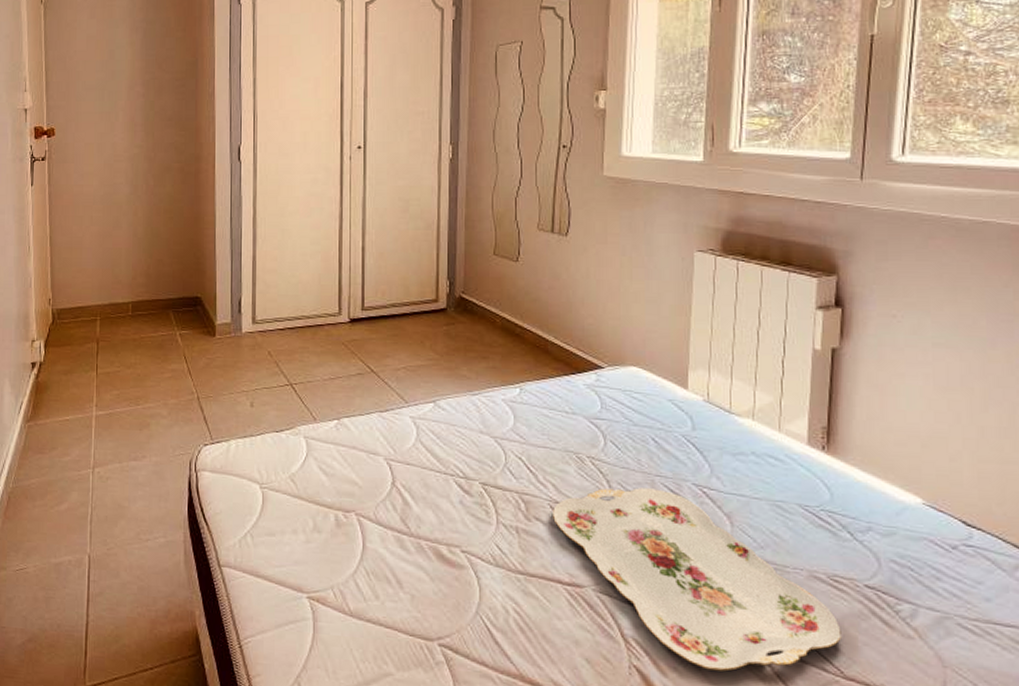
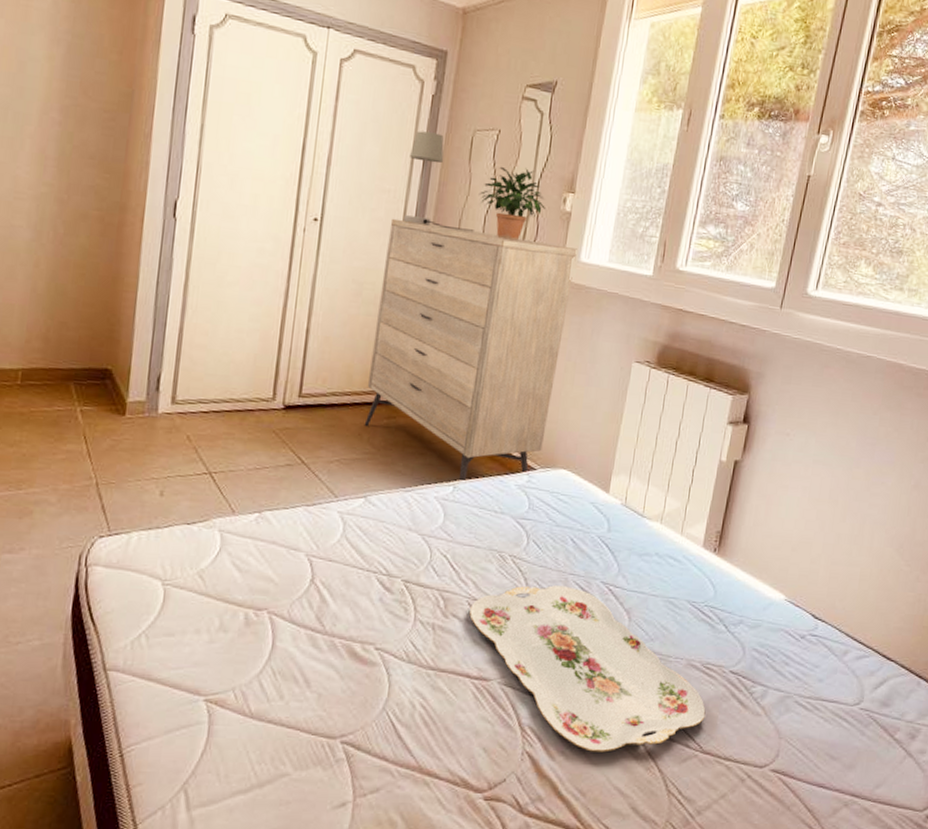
dresser: none [423,137,617,383] -> present [364,218,577,482]
table lamp: none [439,54,509,141] -> present [404,131,474,233]
potted plant: none [509,73,579,144] -> present [478,166,547,241]

